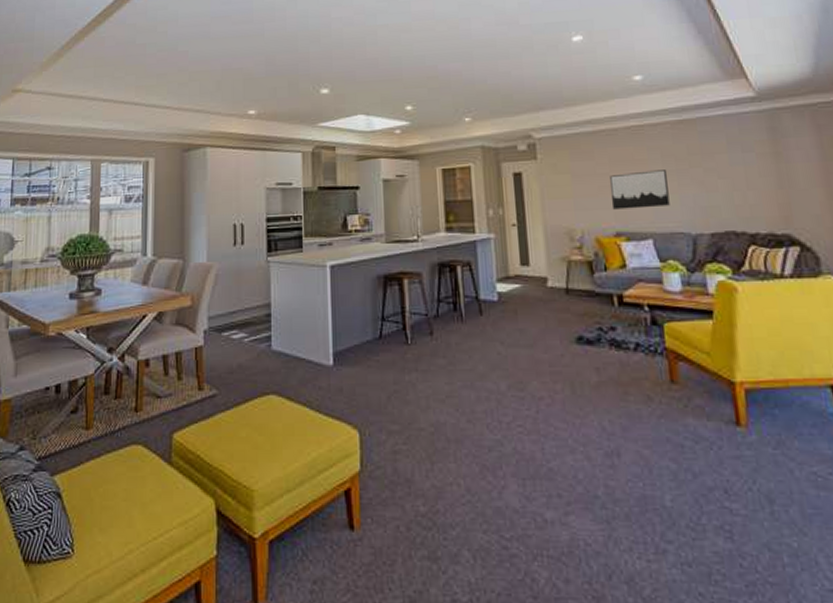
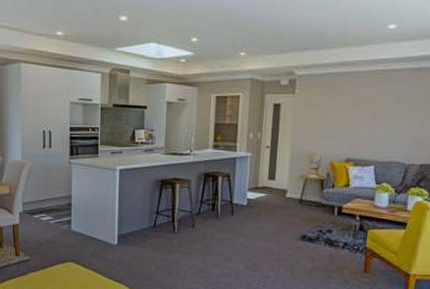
wall art: present [610,170,670,210] -> none [347,109,397,141]

